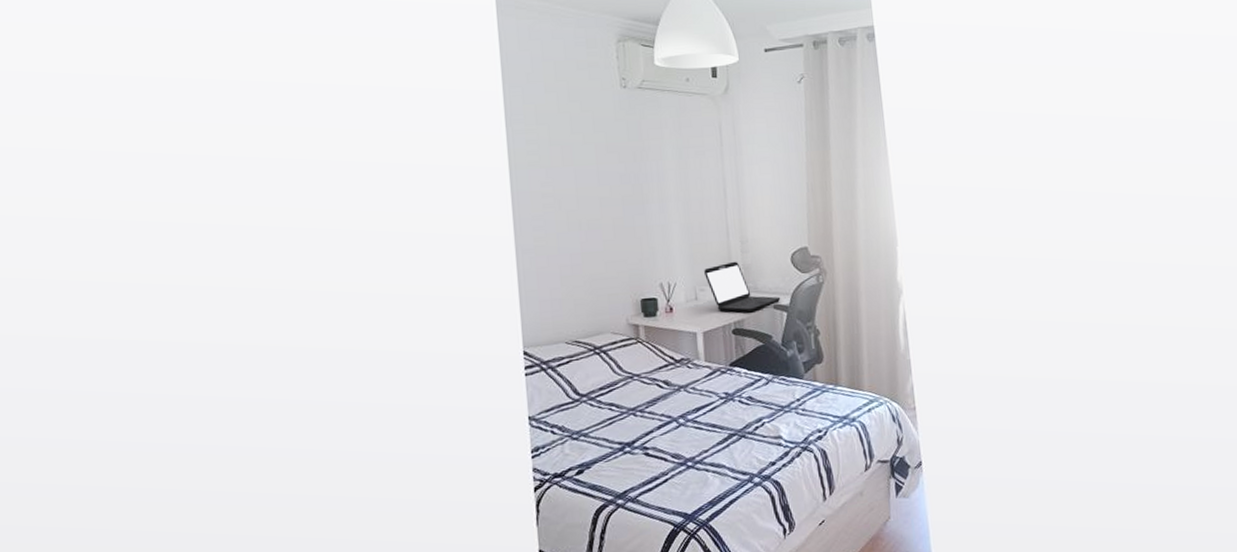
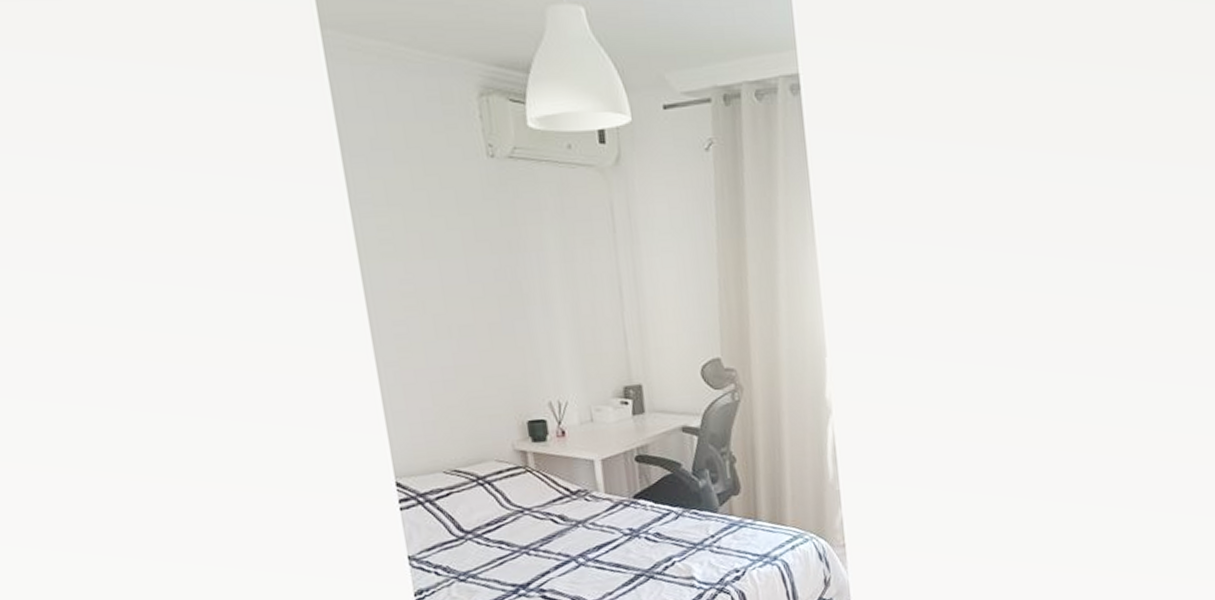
laptop: present [704,261,781,313] -> none [599,375,691,437]

